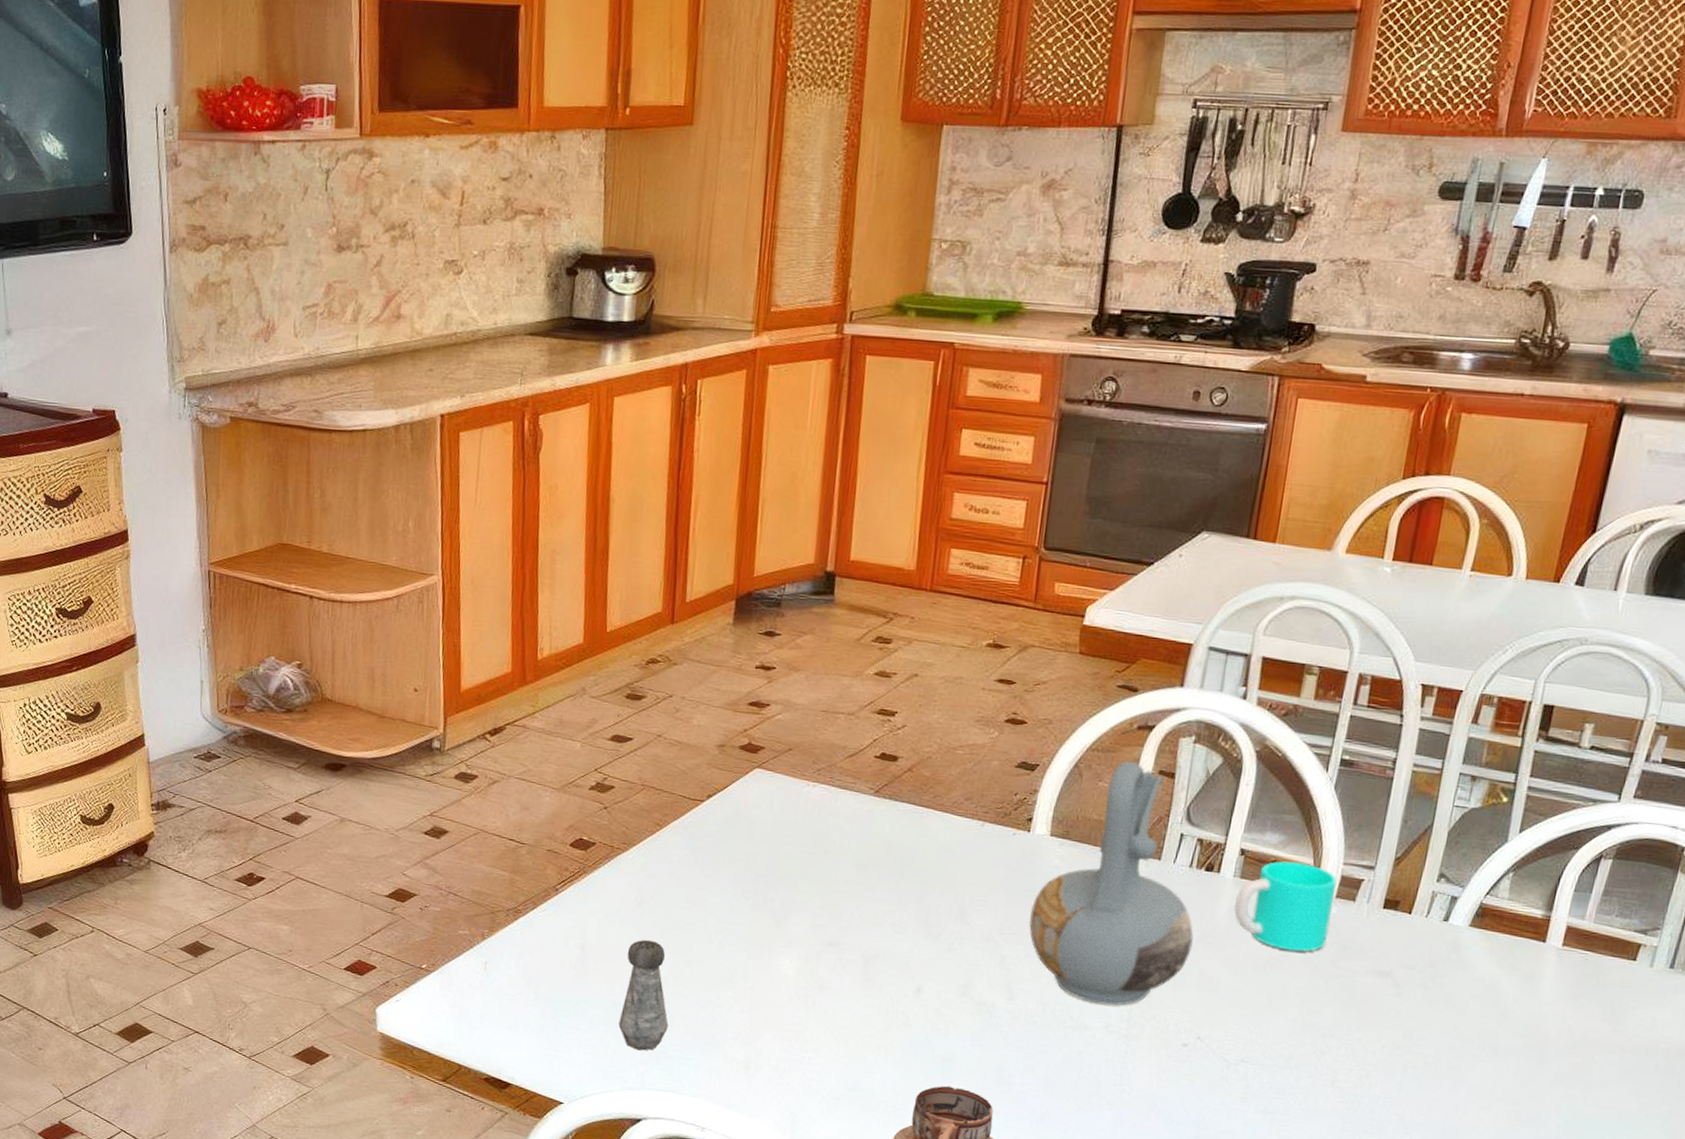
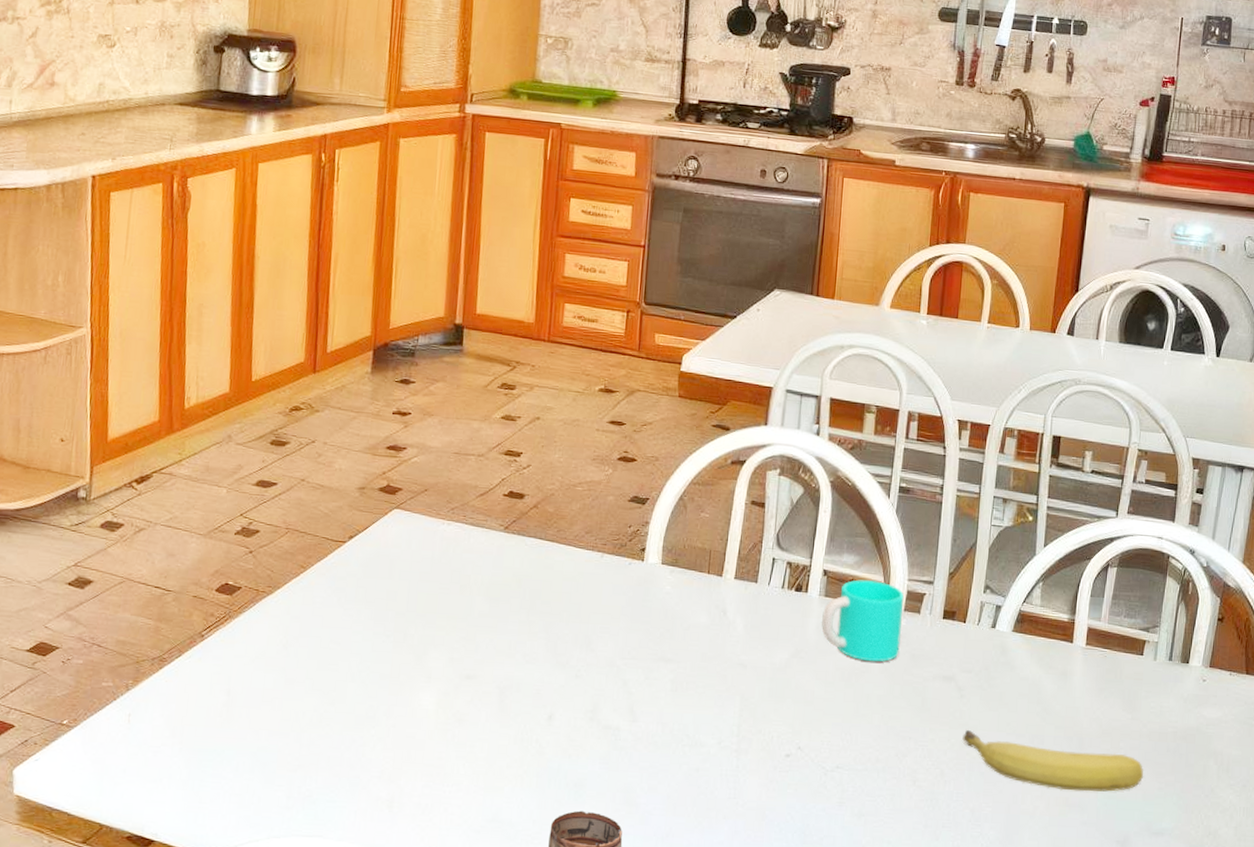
salt shaker: present [618,939,669,1051] -> none [264,682,314,796]
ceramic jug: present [1029,761,1194,1006] -> none [647,493,789,722]
fruit: none [1396,1031,1622,1109] -> present [962,730,1144,792]

